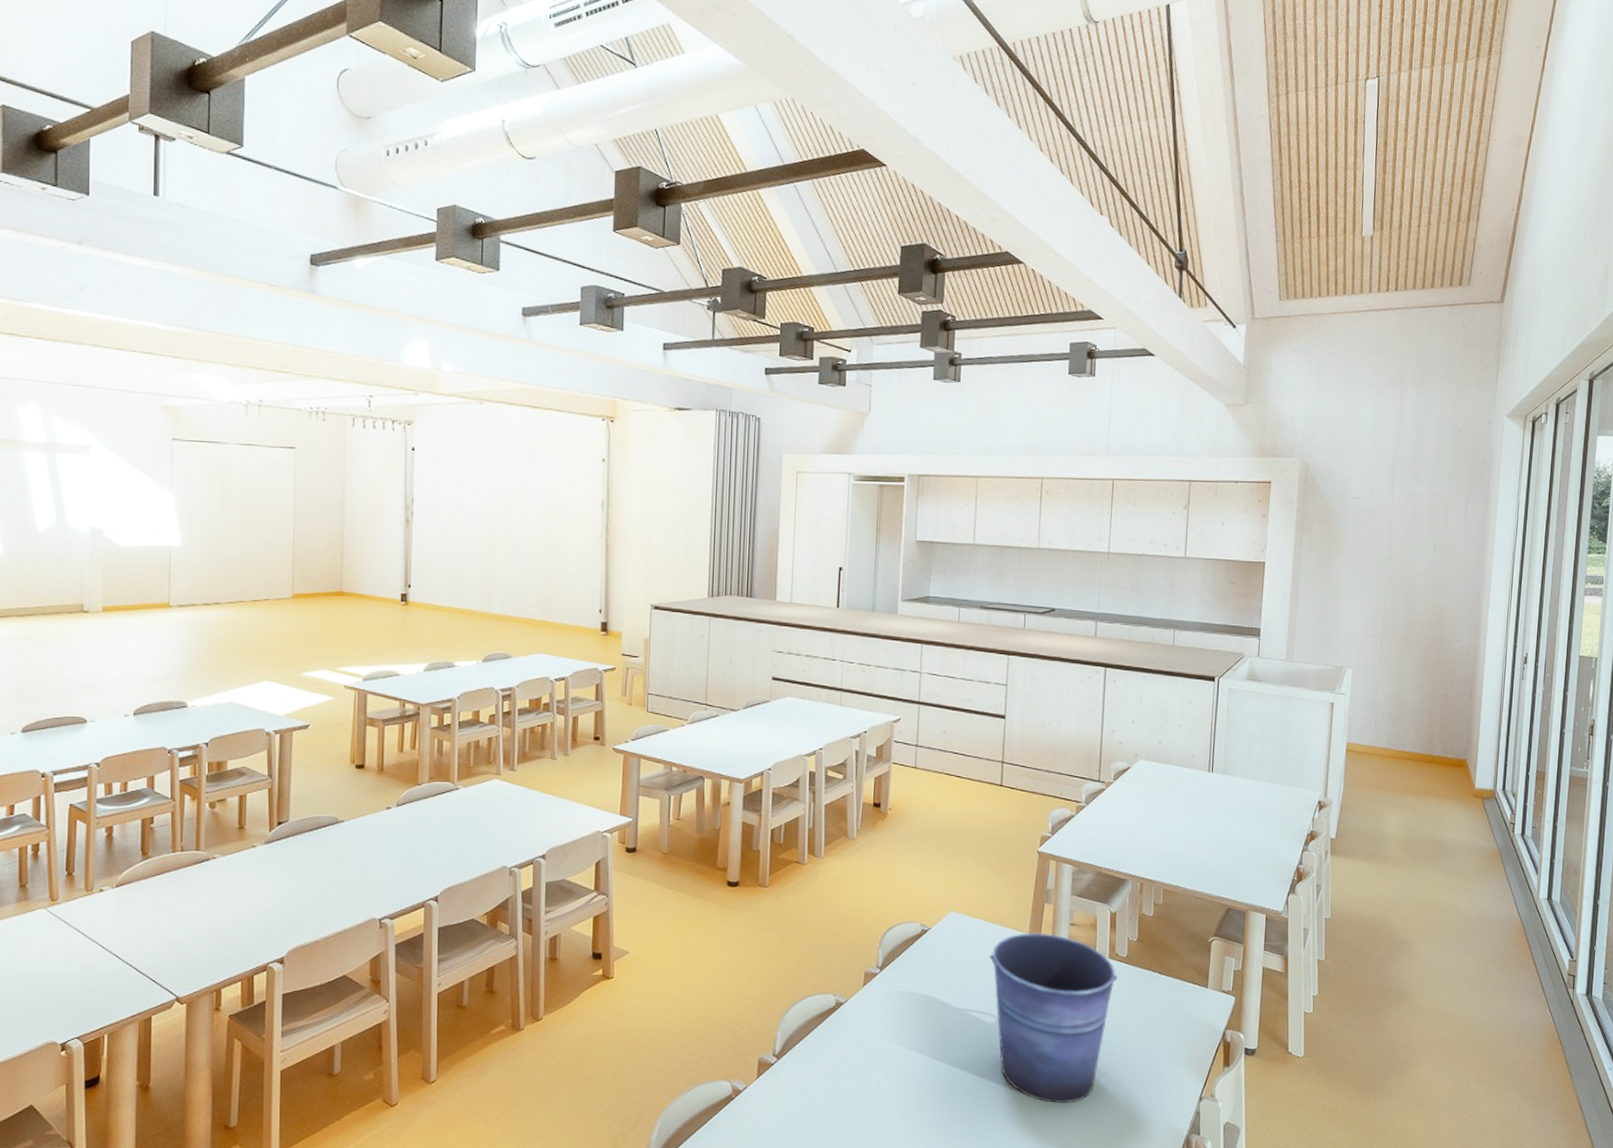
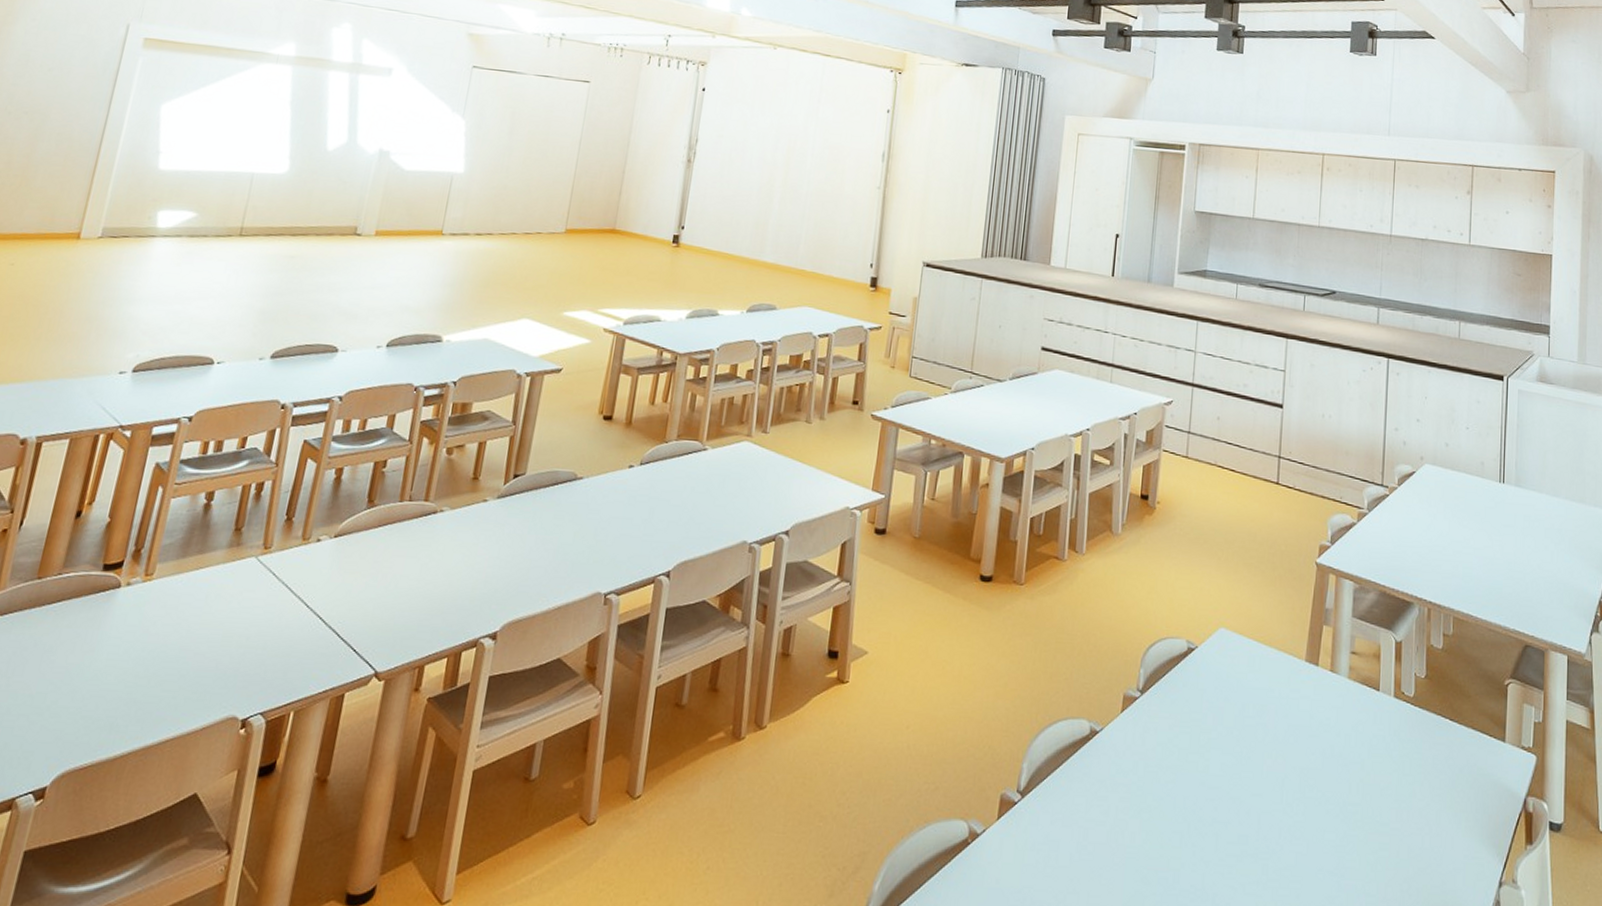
bucket: present [988,933,1118,1103] -> none [1260,659,1405,878]

